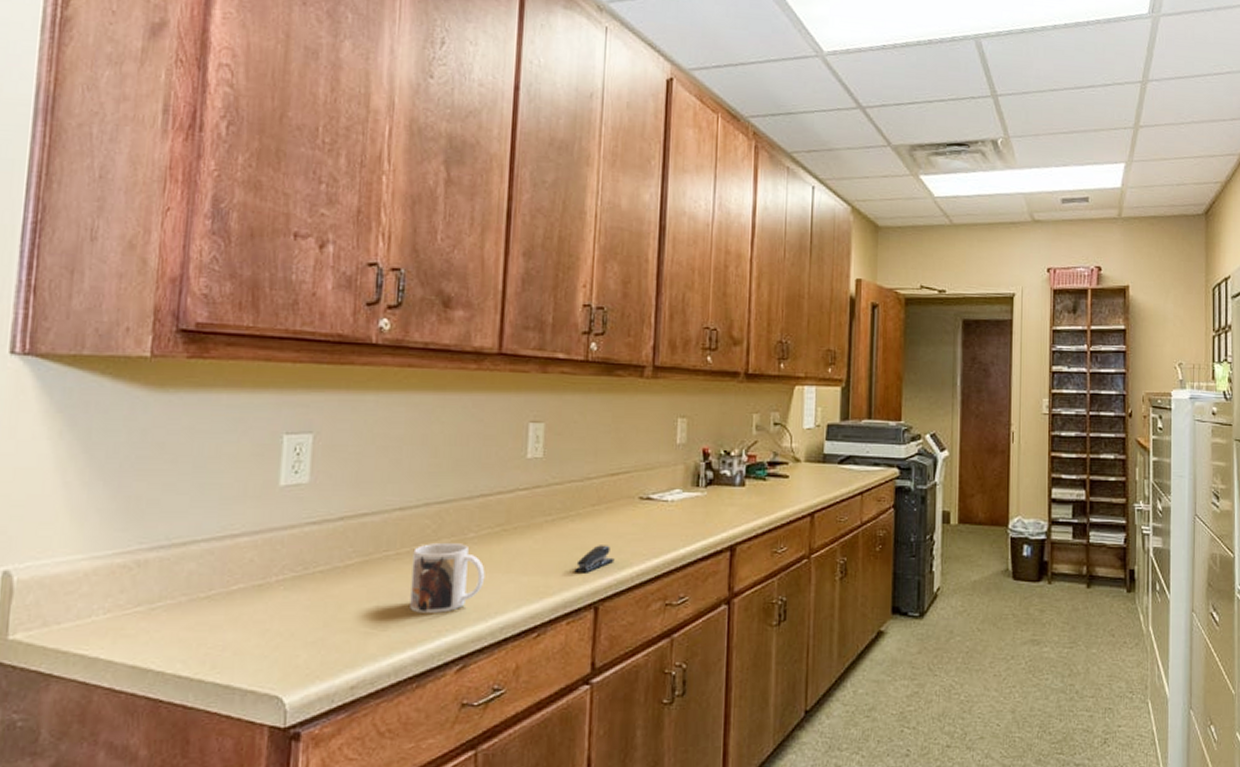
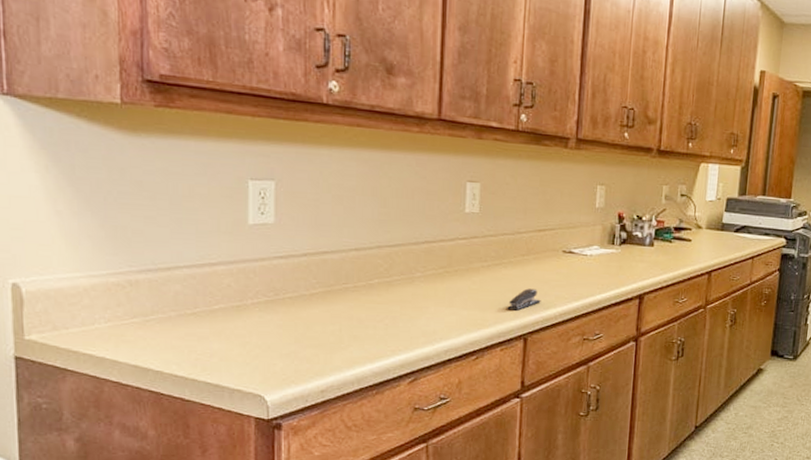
mug: present [410,542,485,613] -> none [368,279,431,336]

